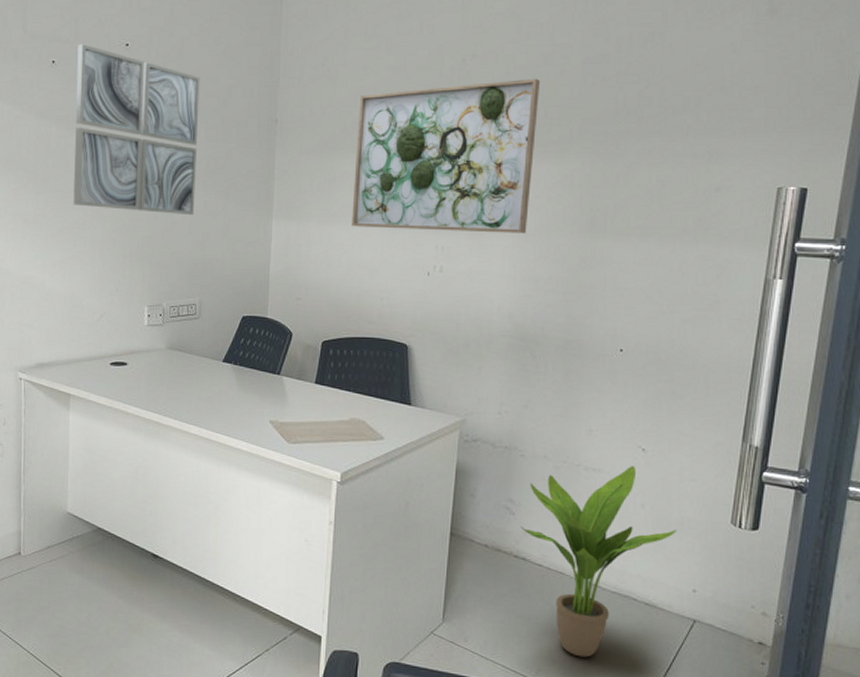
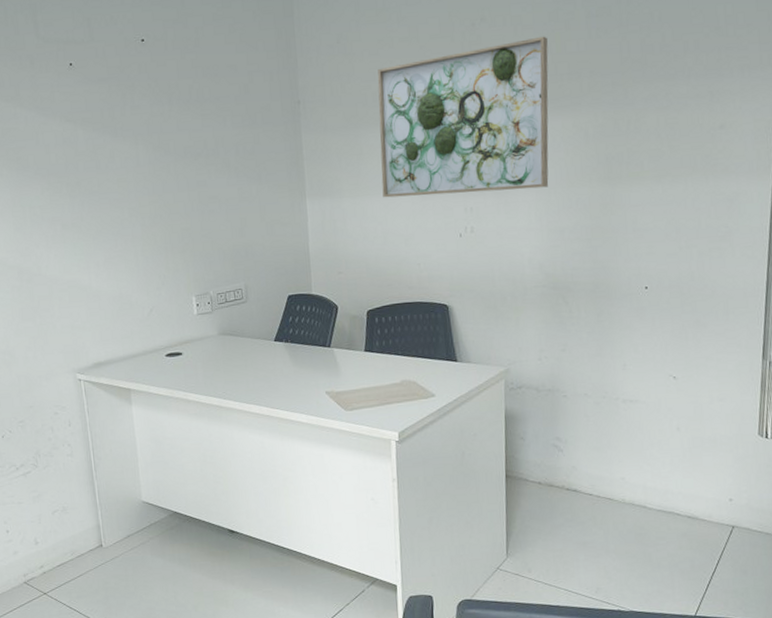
wall art: present [73,44,200,216] -> none [93,43,230,206]
potted plant: present [520,466,677,658] -> none [569,394,711,573]

